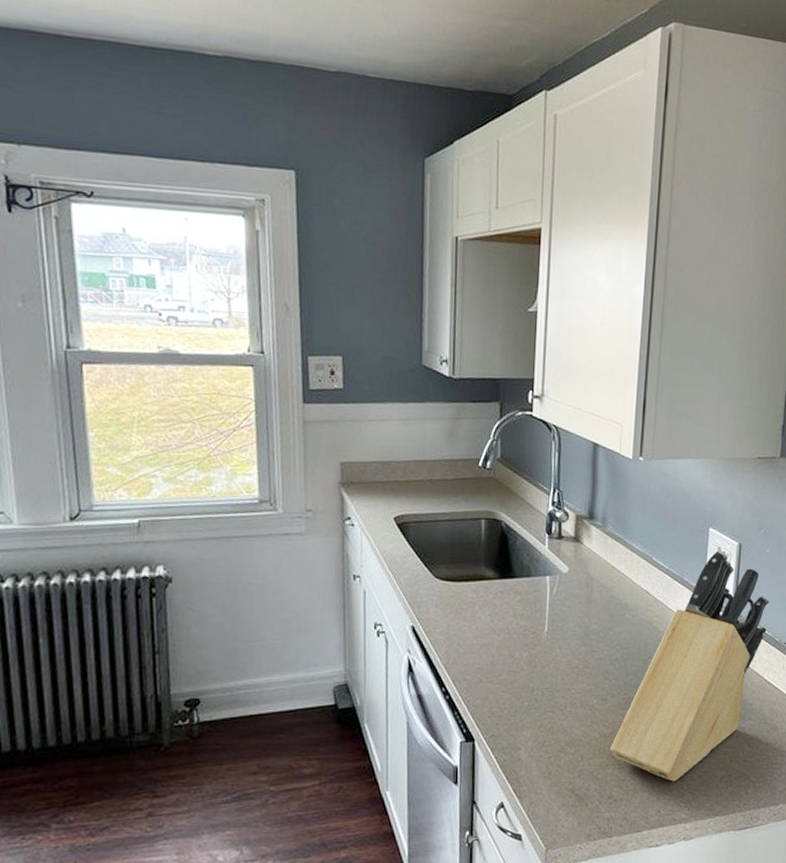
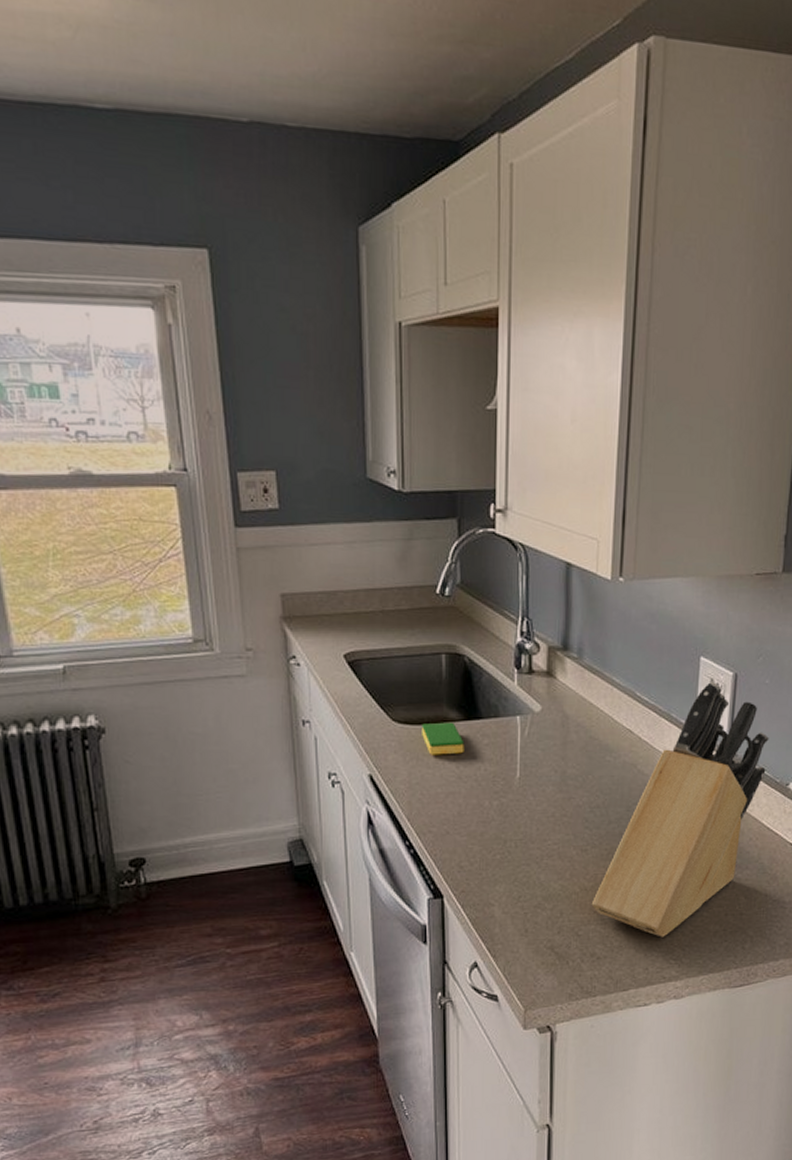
dish sponge: none [461,580,499,610] -> present [422,722,464,755]

